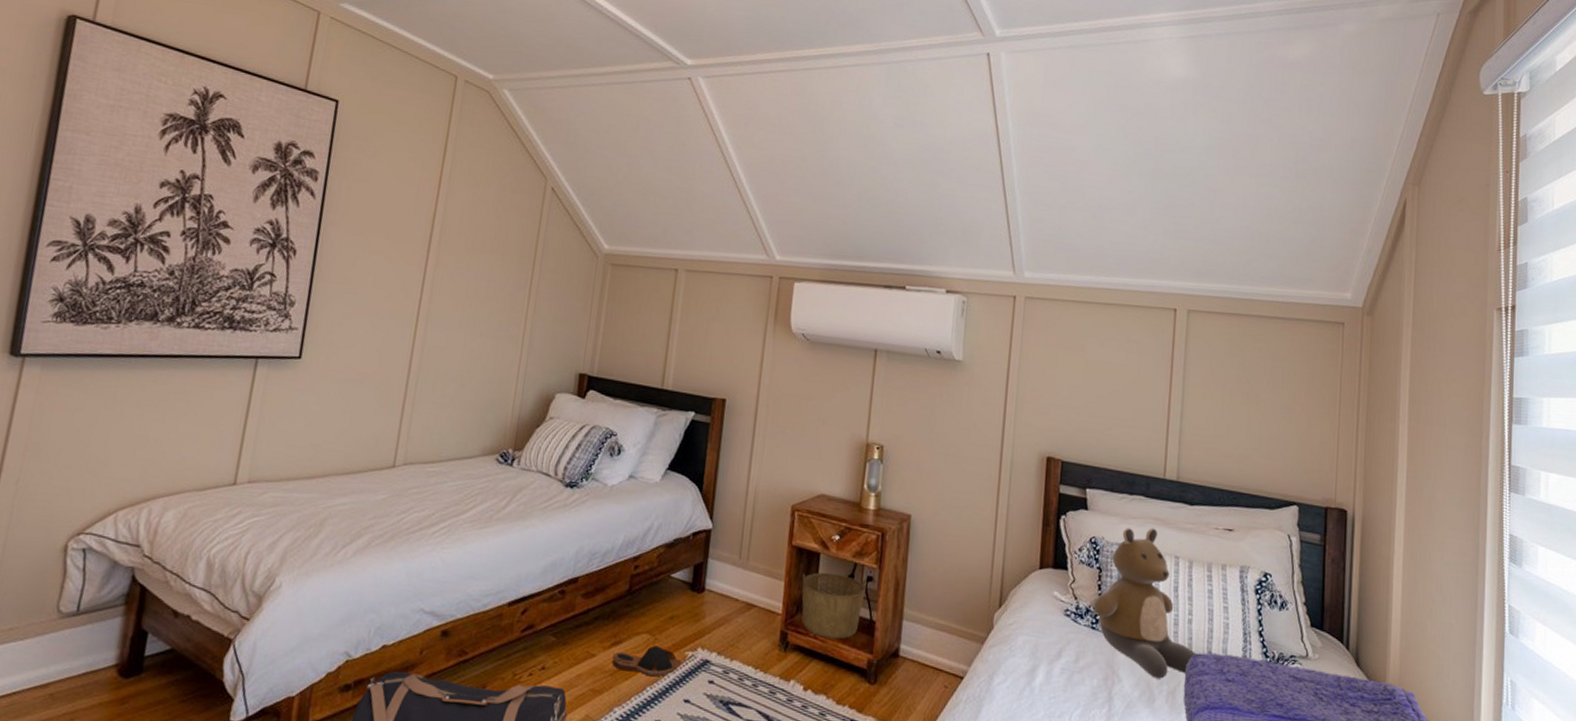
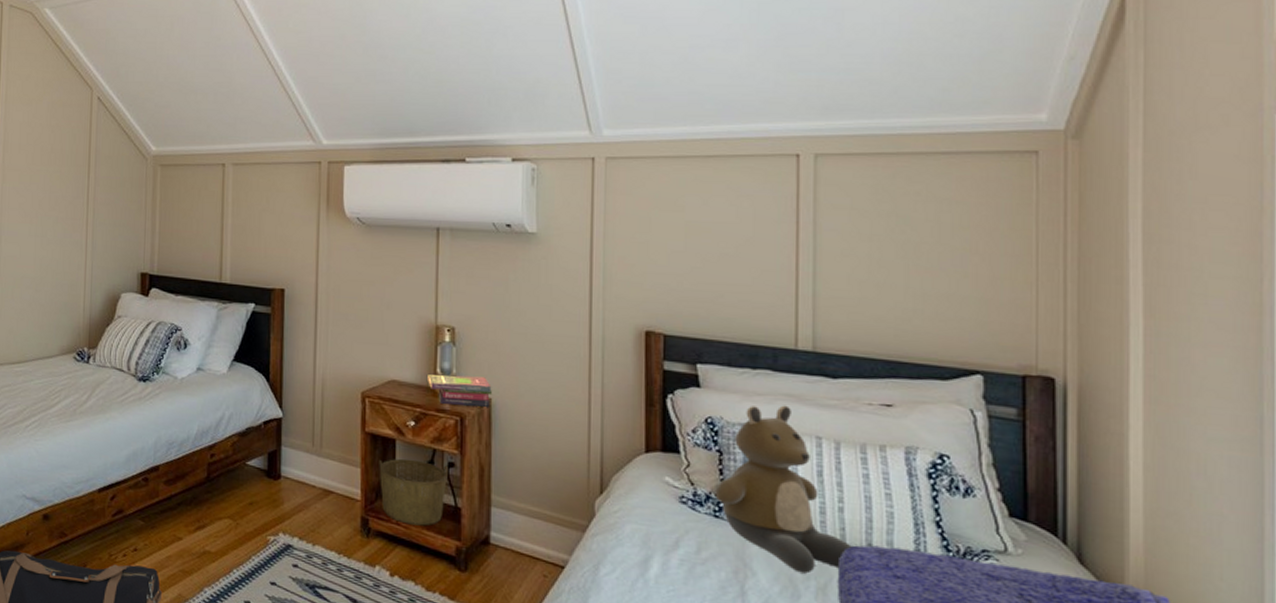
slipper: present [611,645,682,677] -> none [197,530,265,560]
books: none [855,490,913,523] -> present [428,374,492,407]

